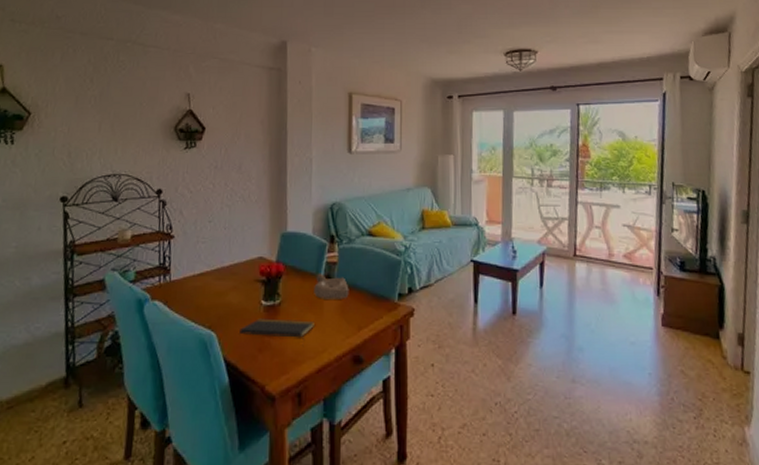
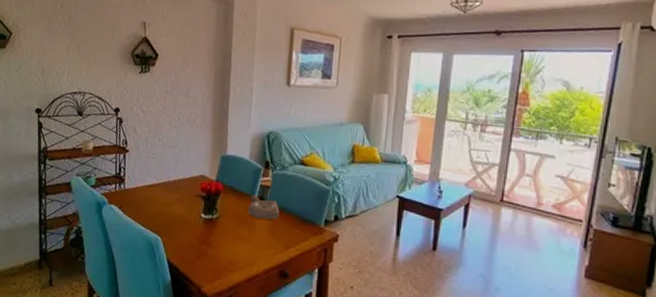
notepad: present [239,318,314,344] -> none [181,229,247,256]

